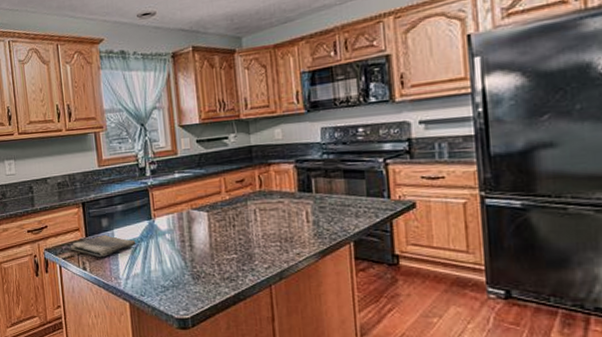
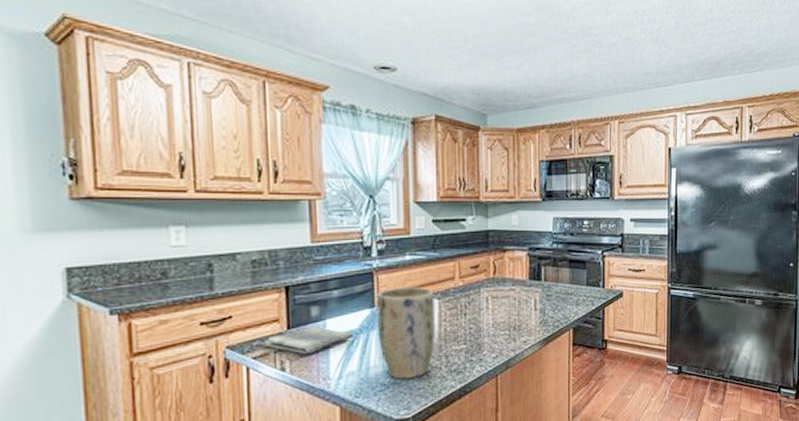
plant pot: none [152,201,207,283] -> present [376,287,435,379]

